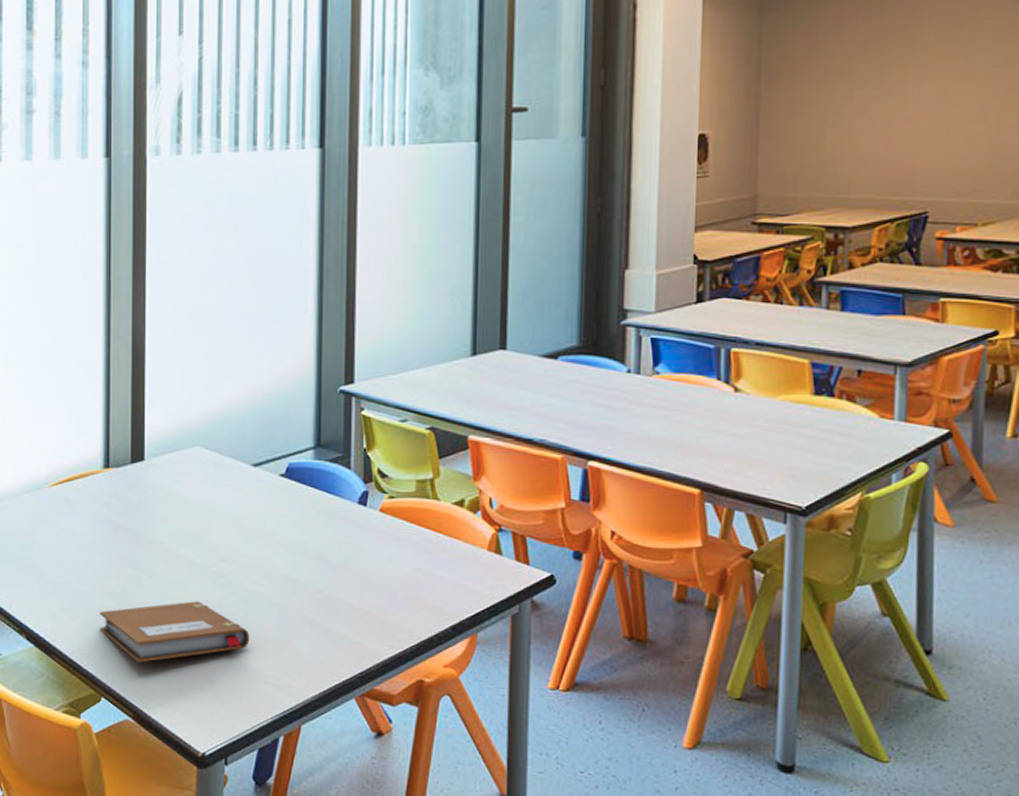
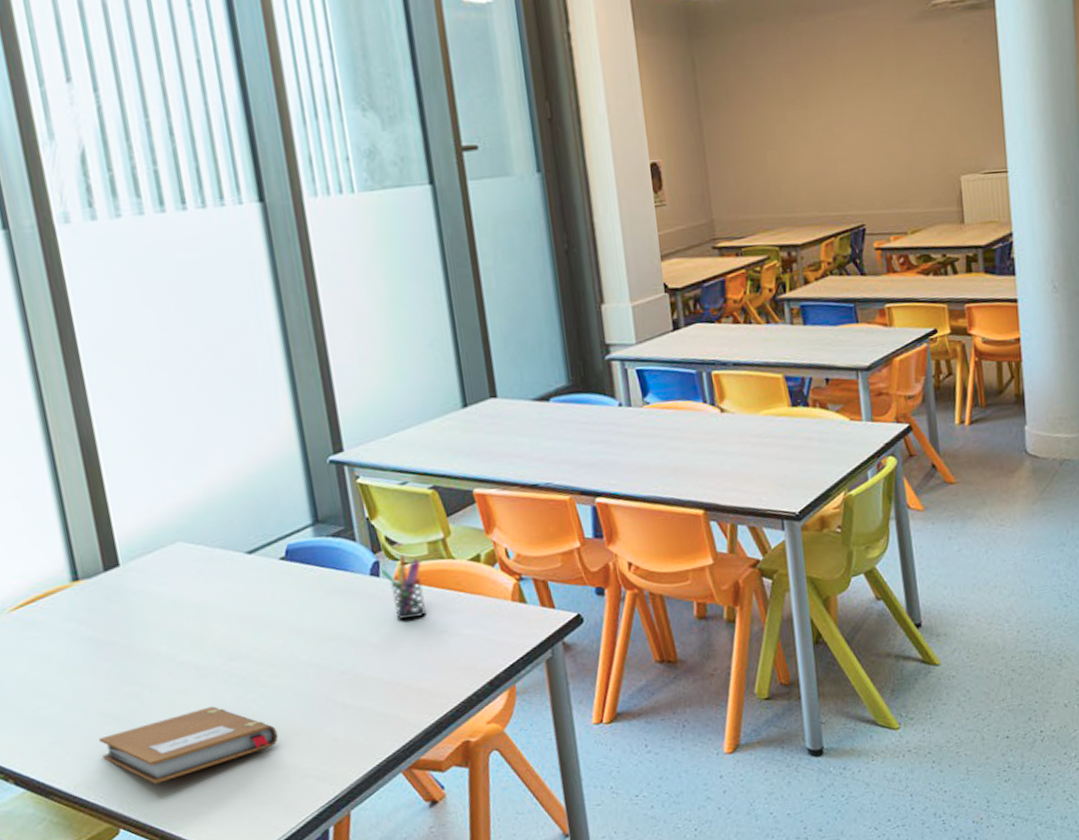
pen holder: none [368,488,407,552] -> present [380,554,426,620]

